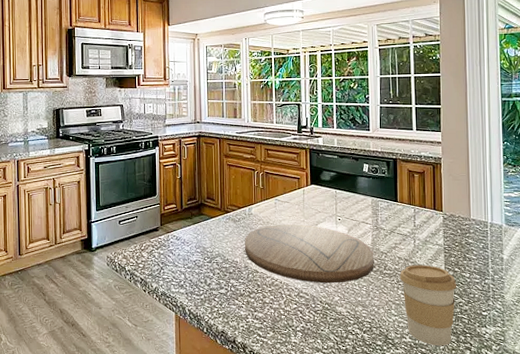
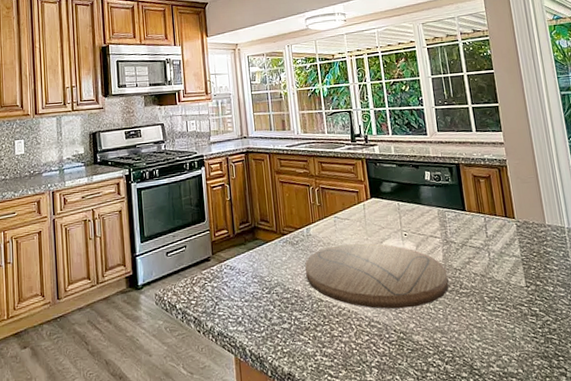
coffee cup: present [400,264,457,346] -> none [478,280,544,374]

